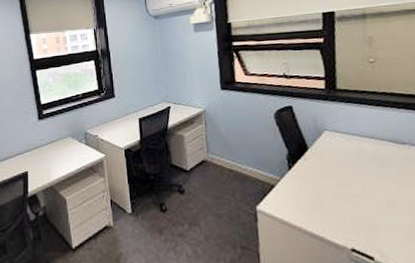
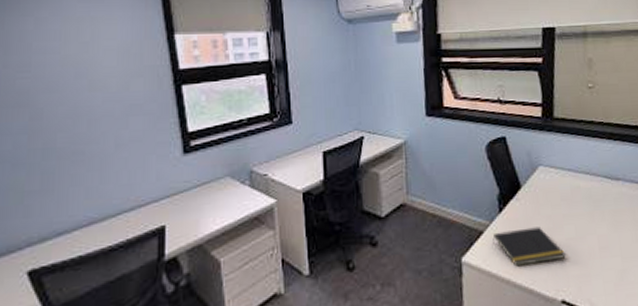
notepad: none [283,183,355,217] -> present [492,226,567,267]

